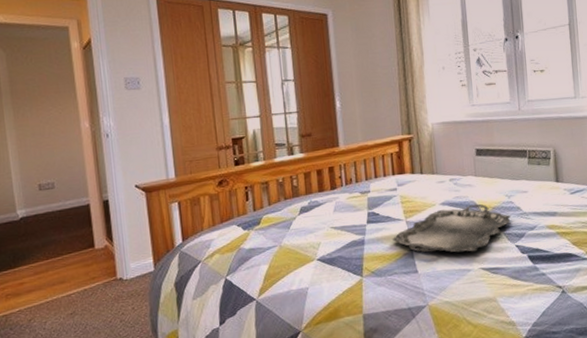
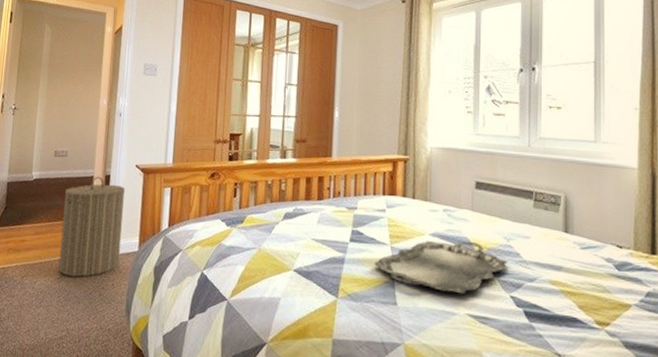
laundry hamper: none [59,203,136,310] -> present [58,176,125,277]

